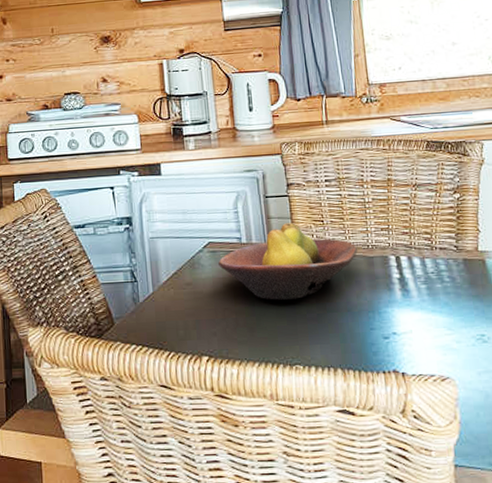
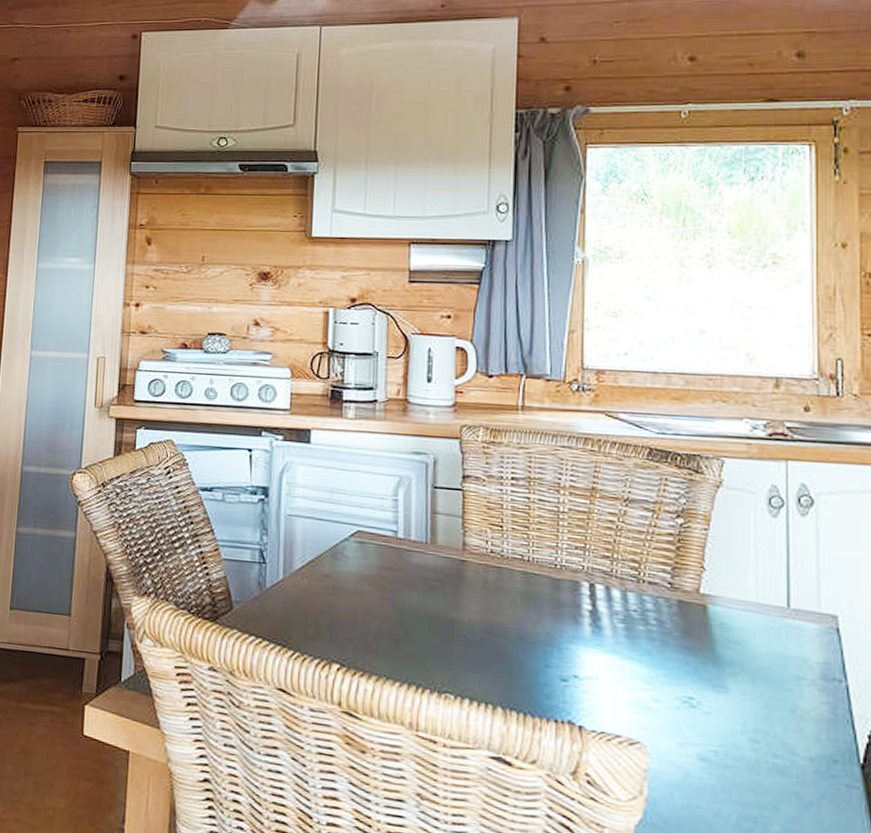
fruit bowl: present [218,223,357,300] -> none [366,522,541,615]

